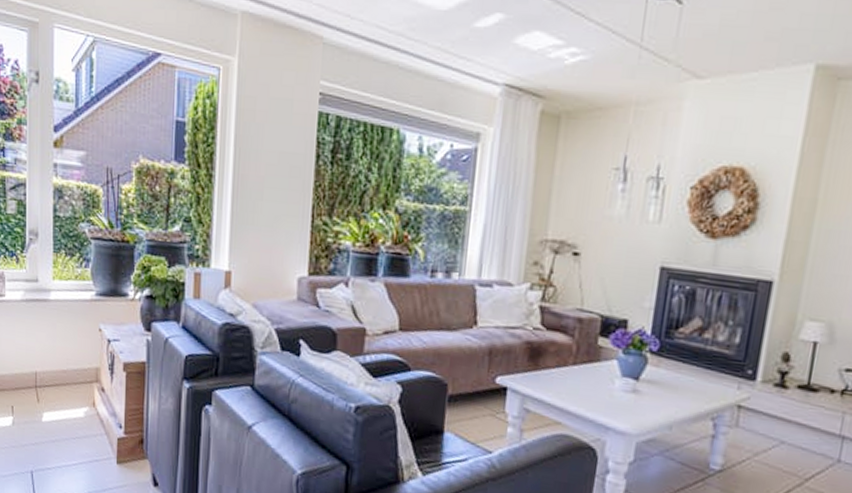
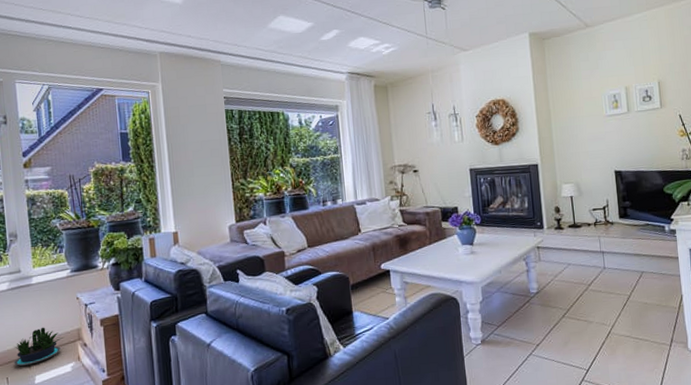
potted plant: none [21,355,79,398] -> present [14,327,64,366]

